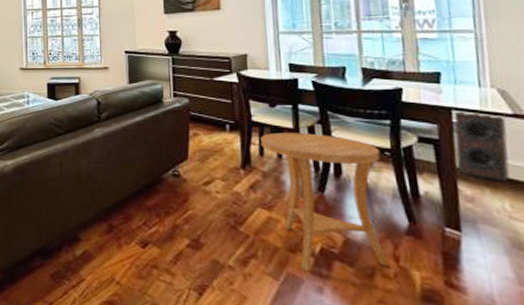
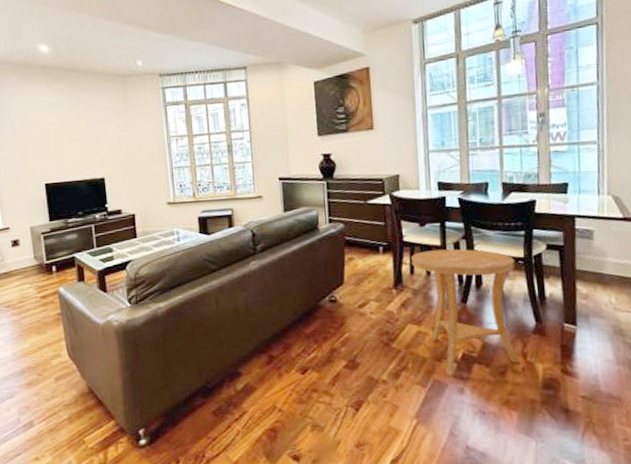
speaker: present [454,110,510,182] -> none [576,217,617,279]

